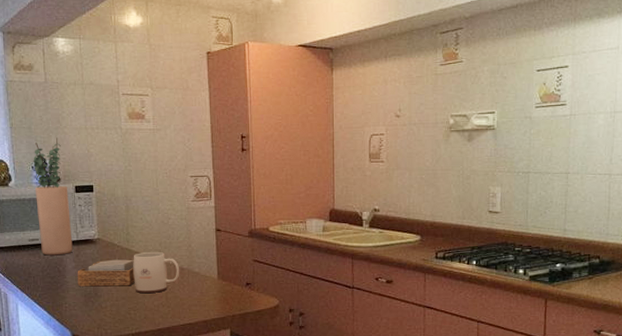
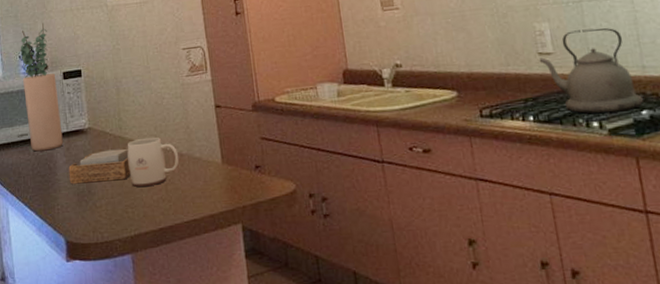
kettle: none [488,196,559,264] -> present [539,28,643,114]

